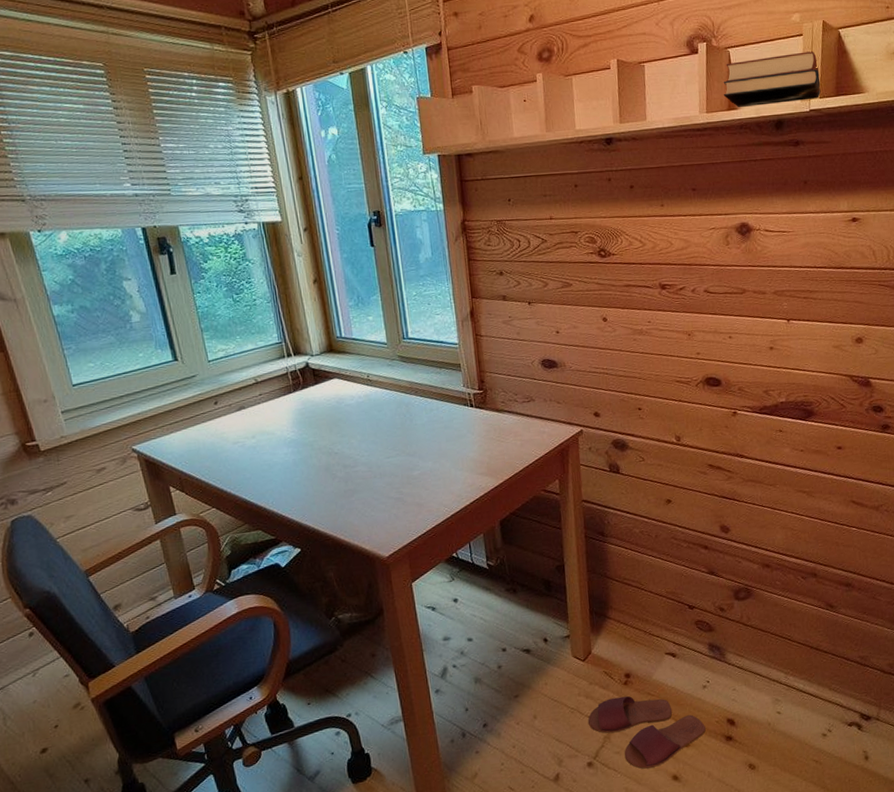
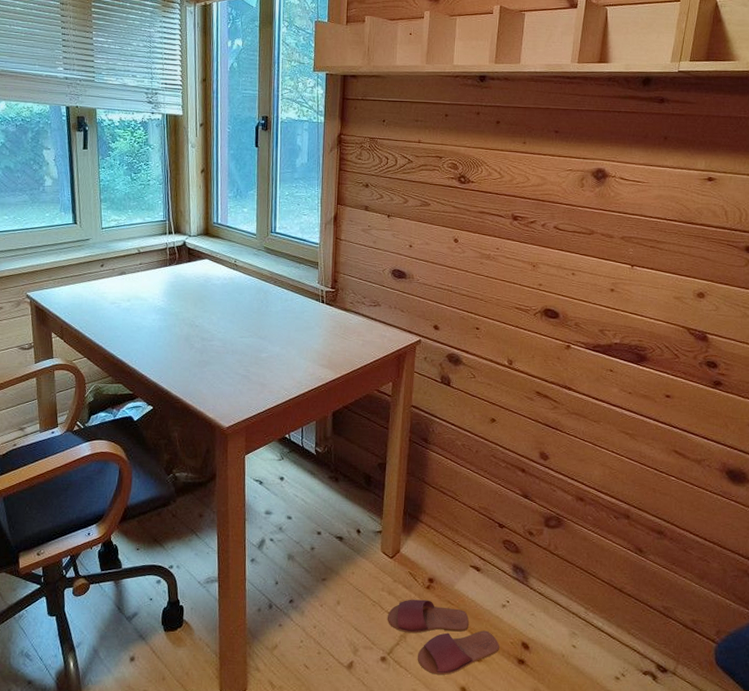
books: present [723,51,821,108] -> none [596,16,693,62]

